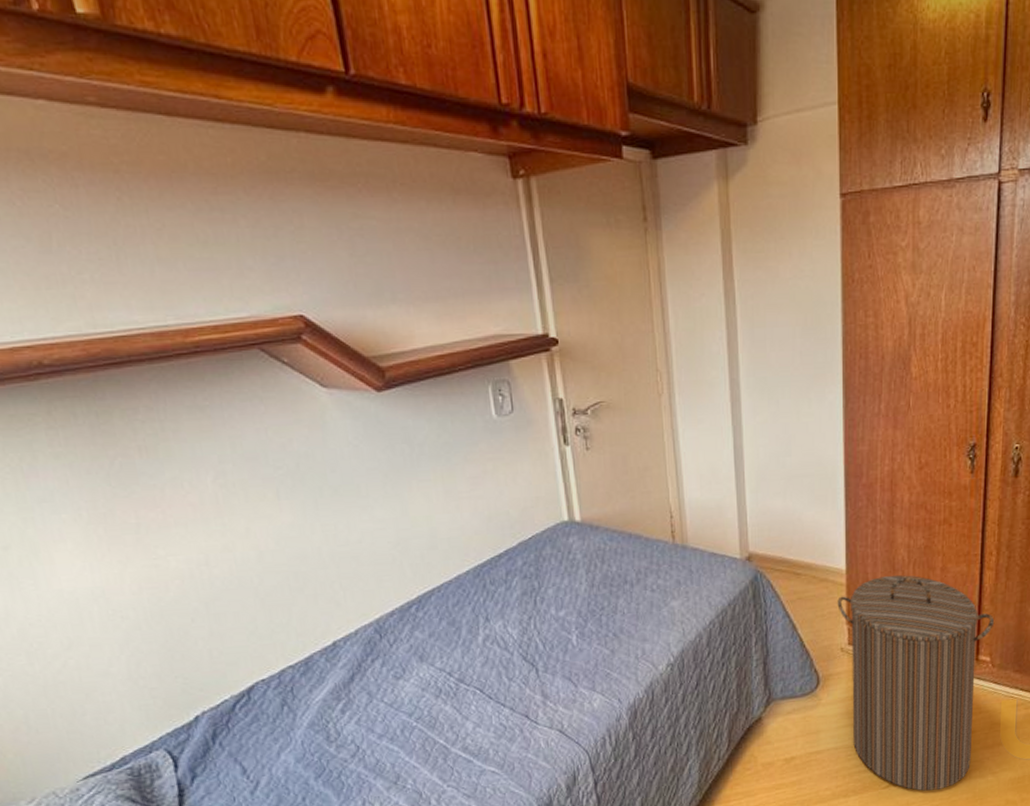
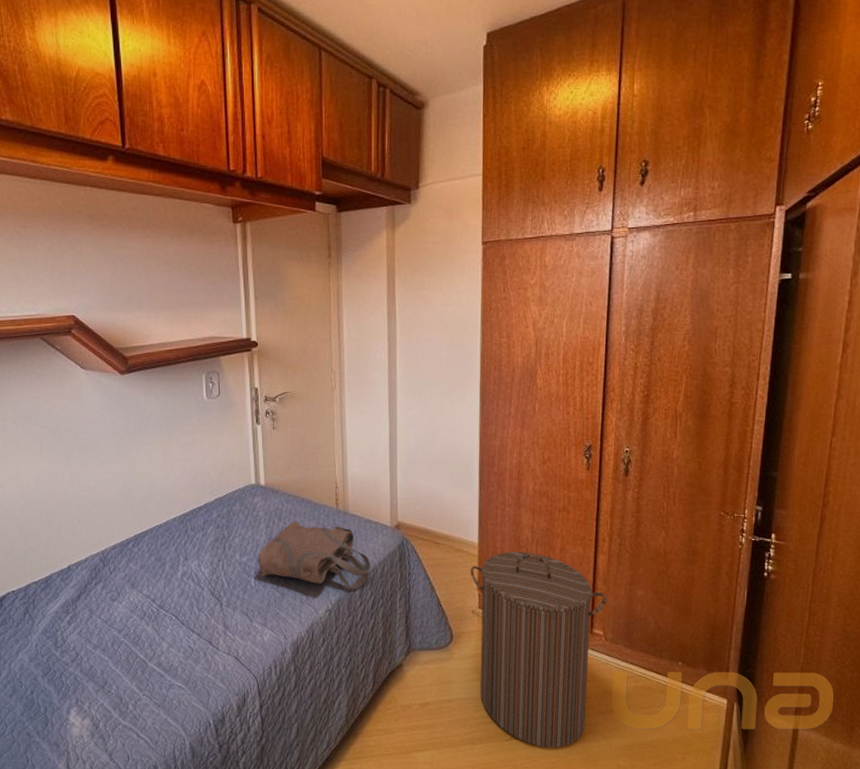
tote bag: none [579,562,719,639] -> present [258,521,371,591]

